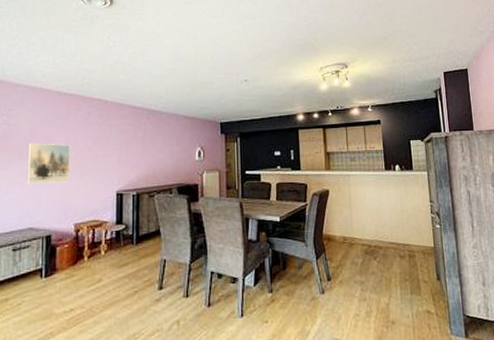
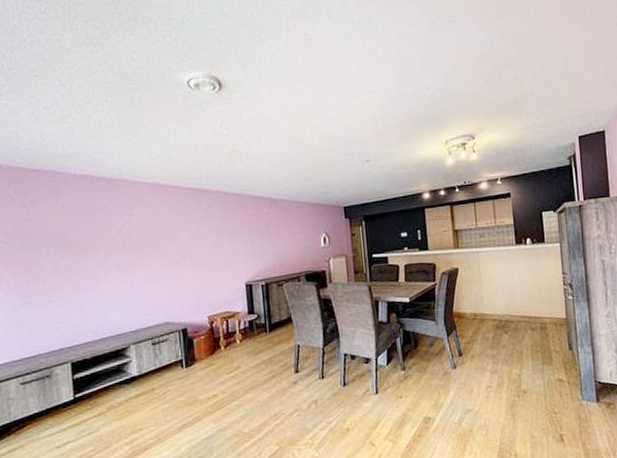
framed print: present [27,143,71,184] -> none [154,239,198,281]

